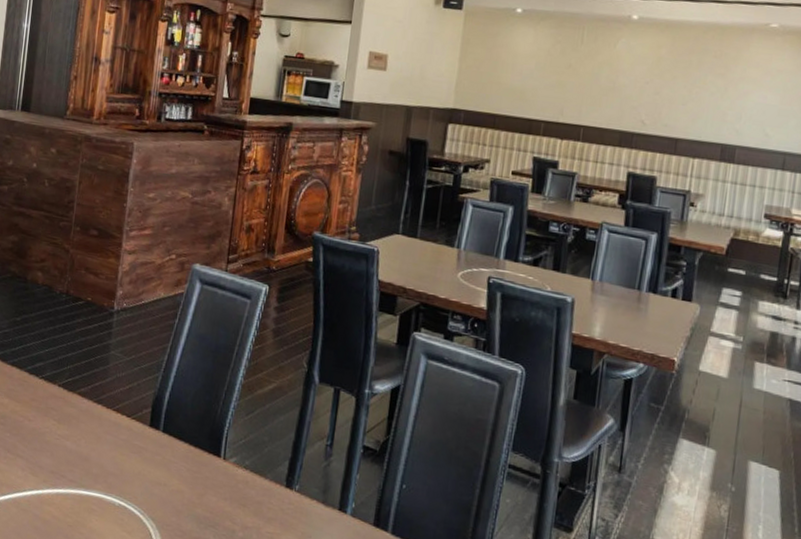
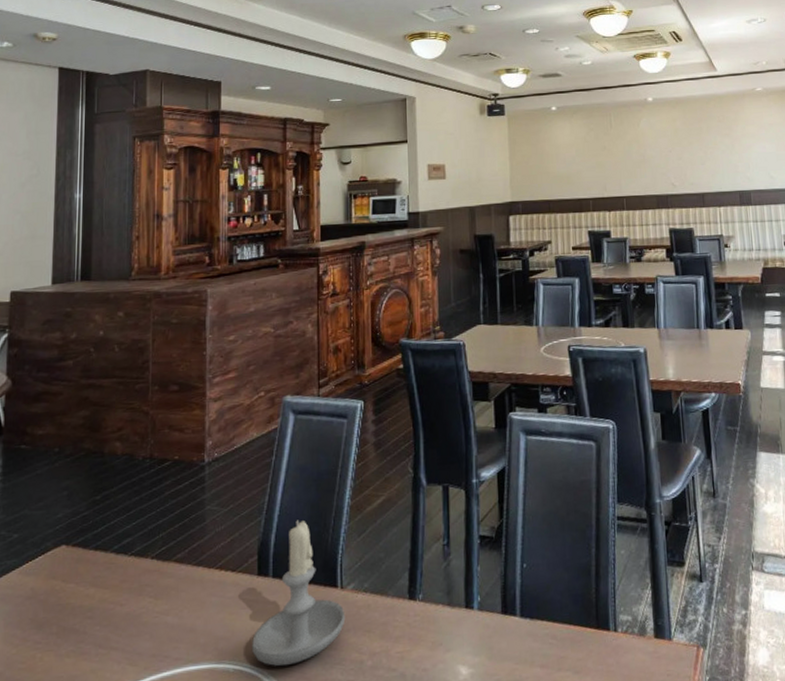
candle: none [137,385,225,516] -> present [252,520,346,666]

